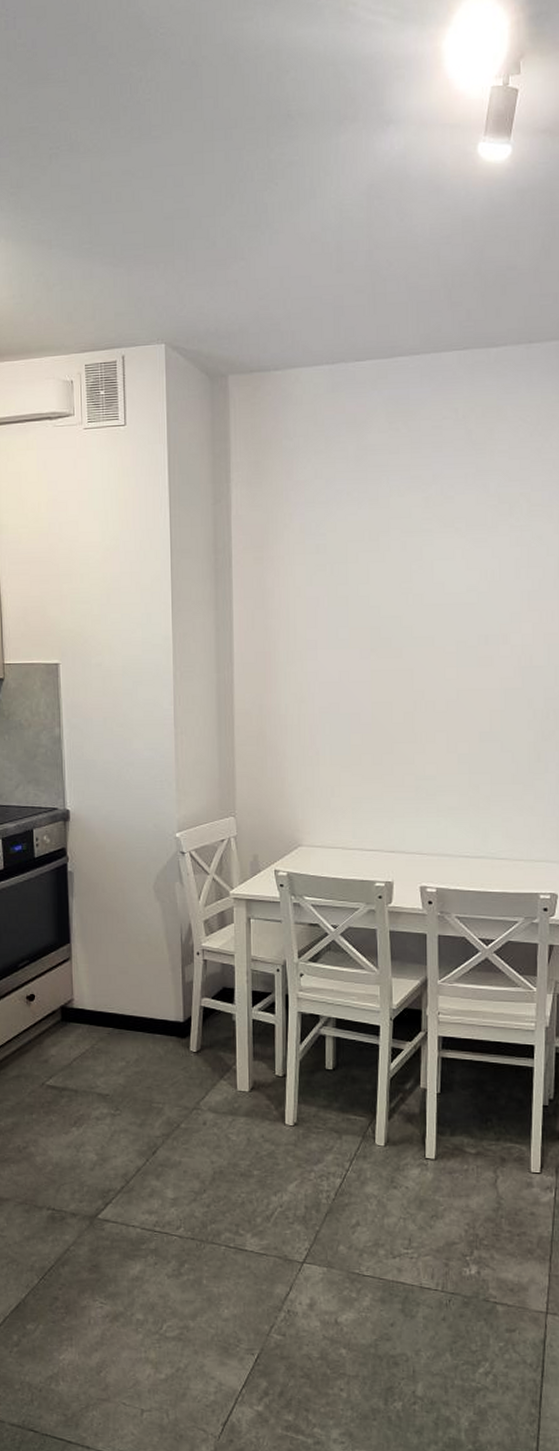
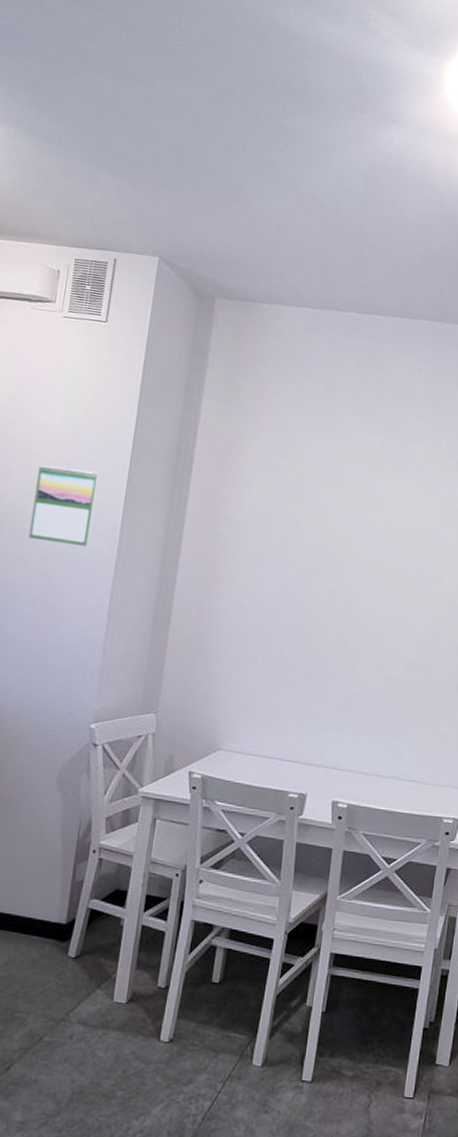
calendar: none [87,582,145,661] -> present [28,464,99,546]

